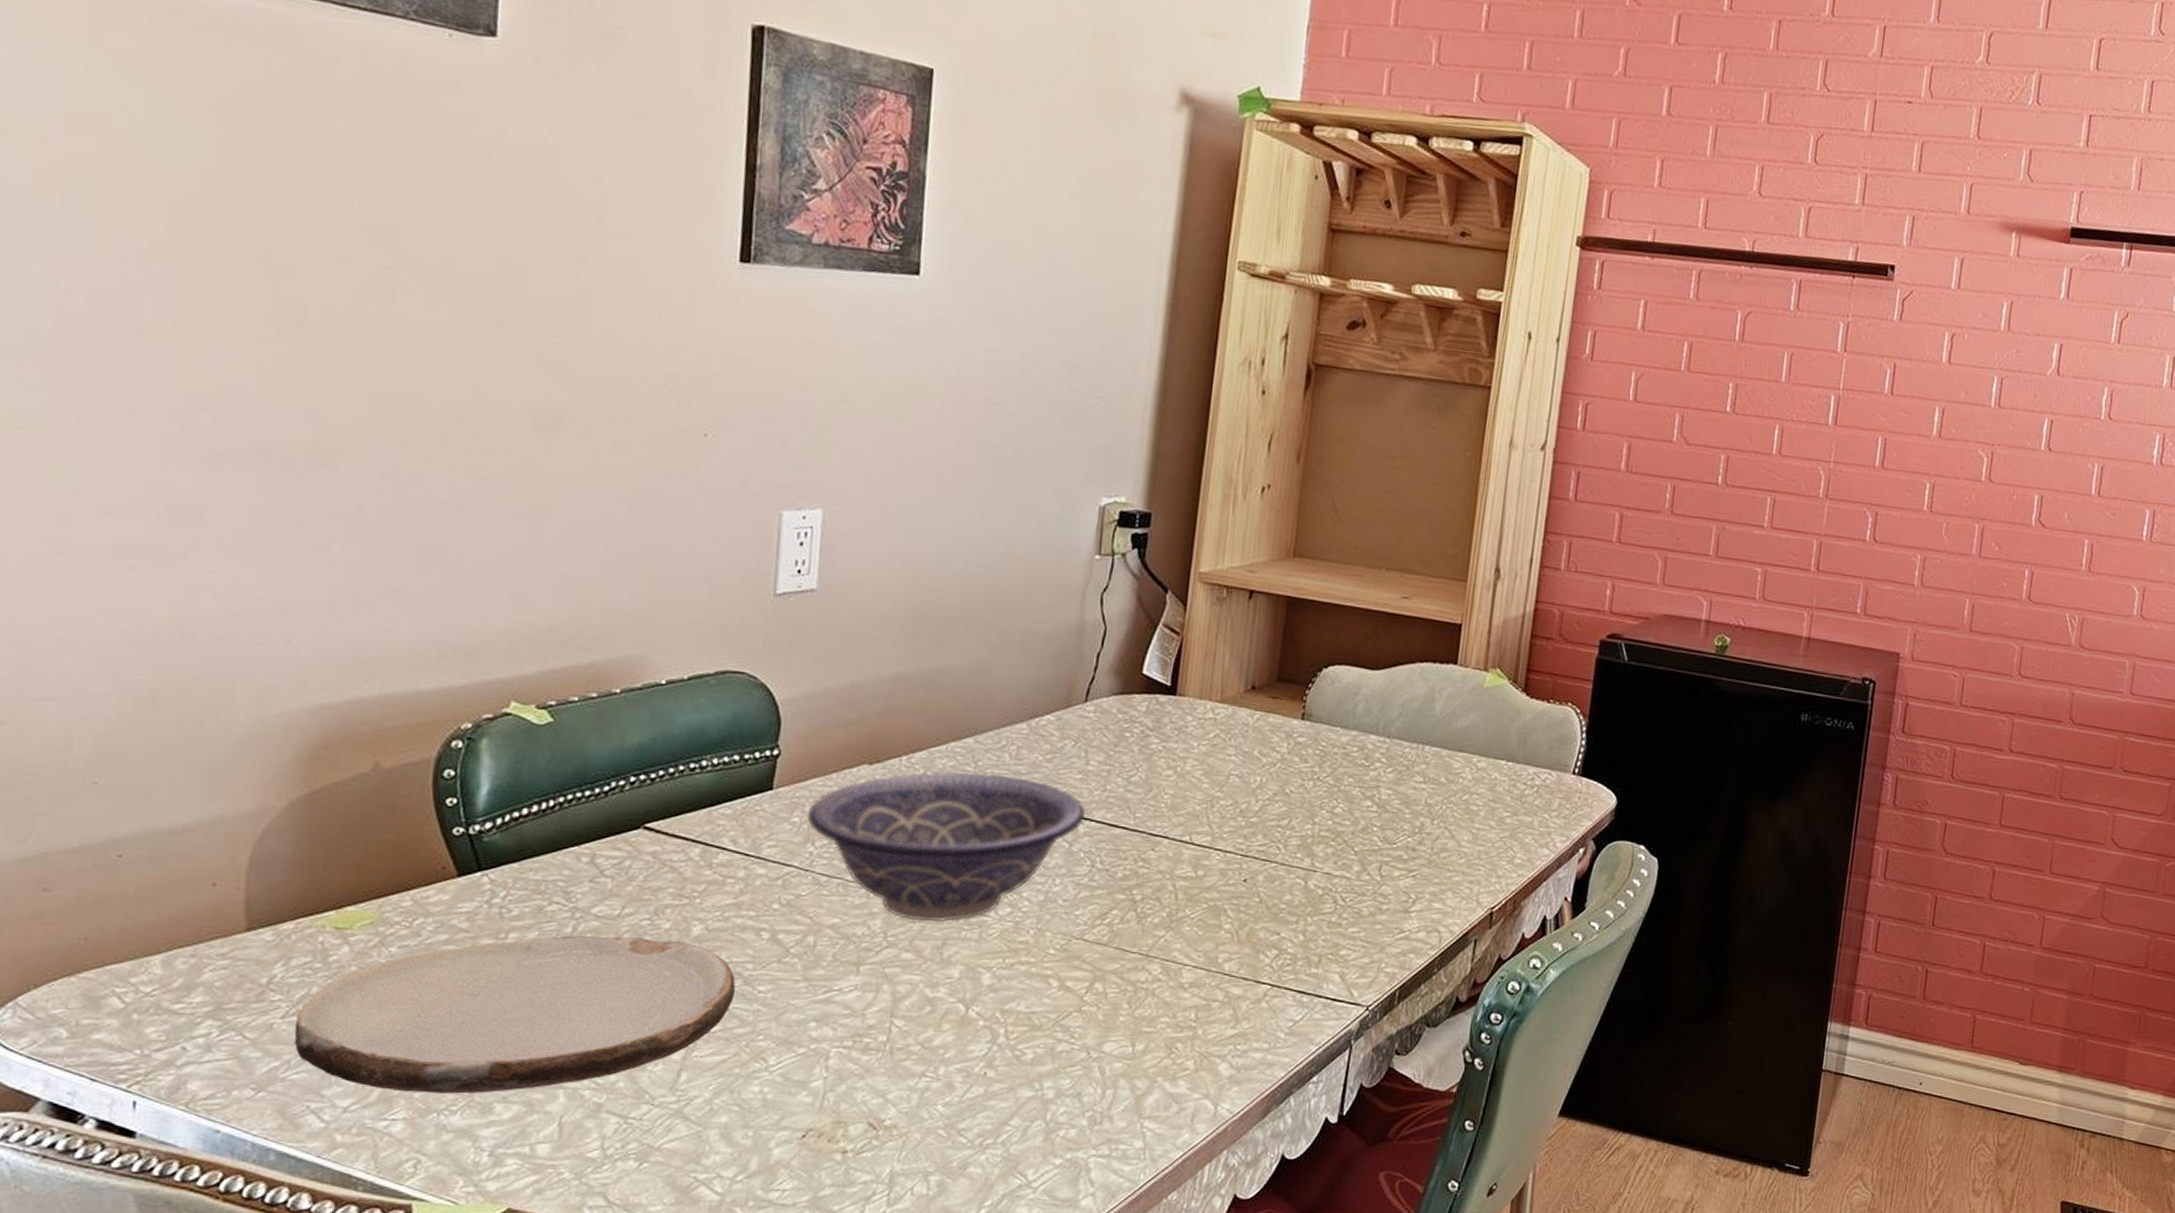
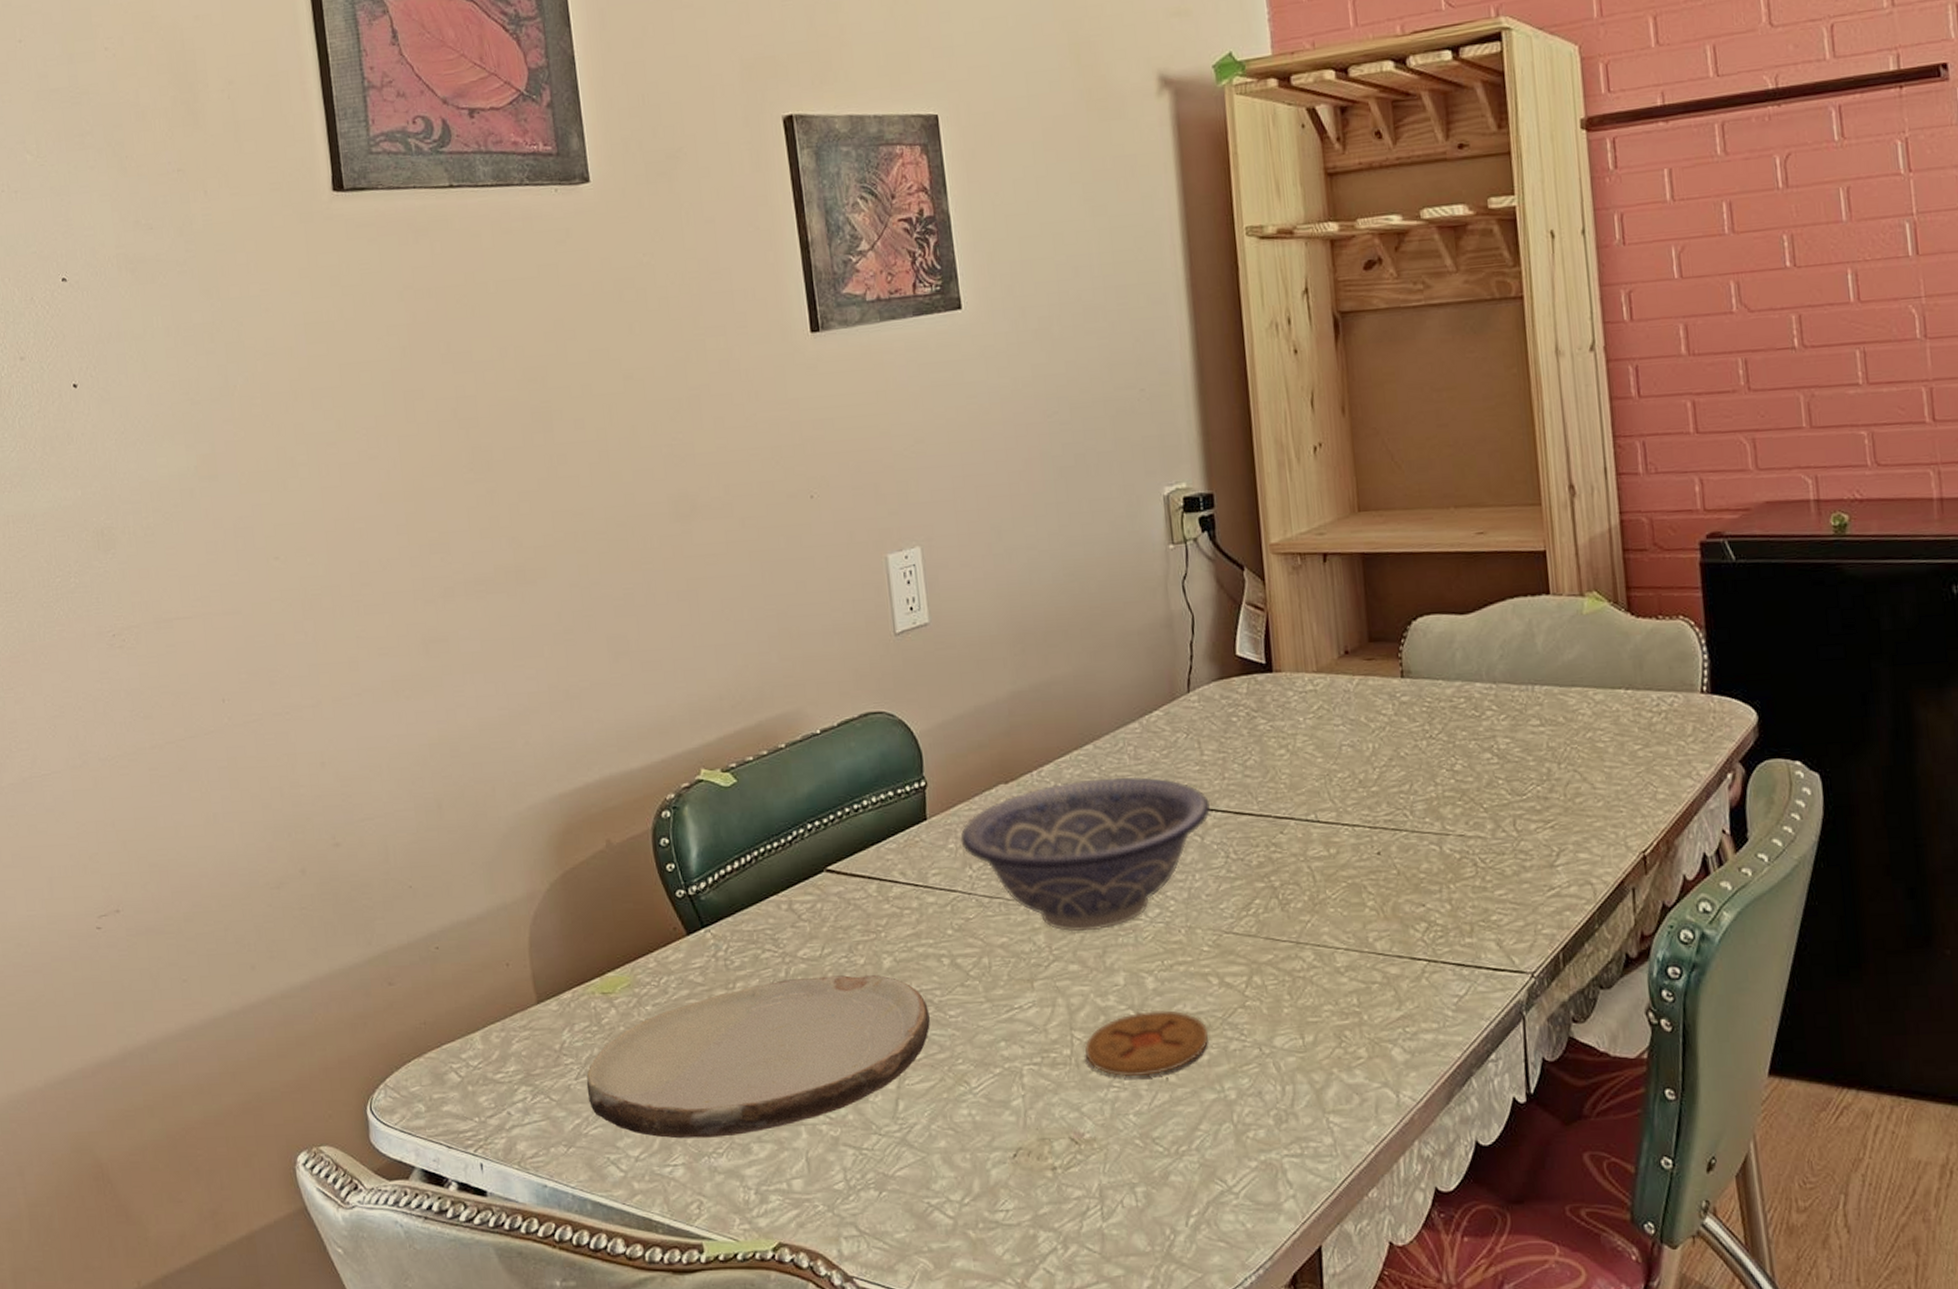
coaster: none [902,1006,1039,1070] -> present [1084,1010,1209,1077]

